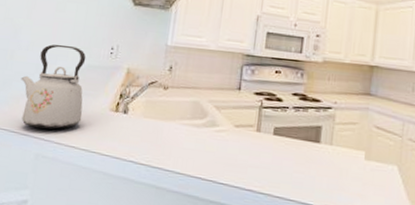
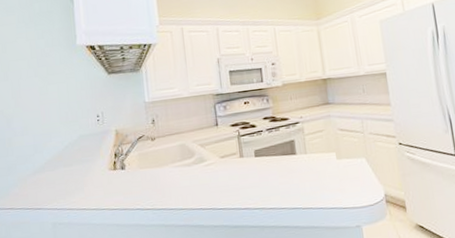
kettle: present [21,44,87,130] -> none [23,122,86,201]

